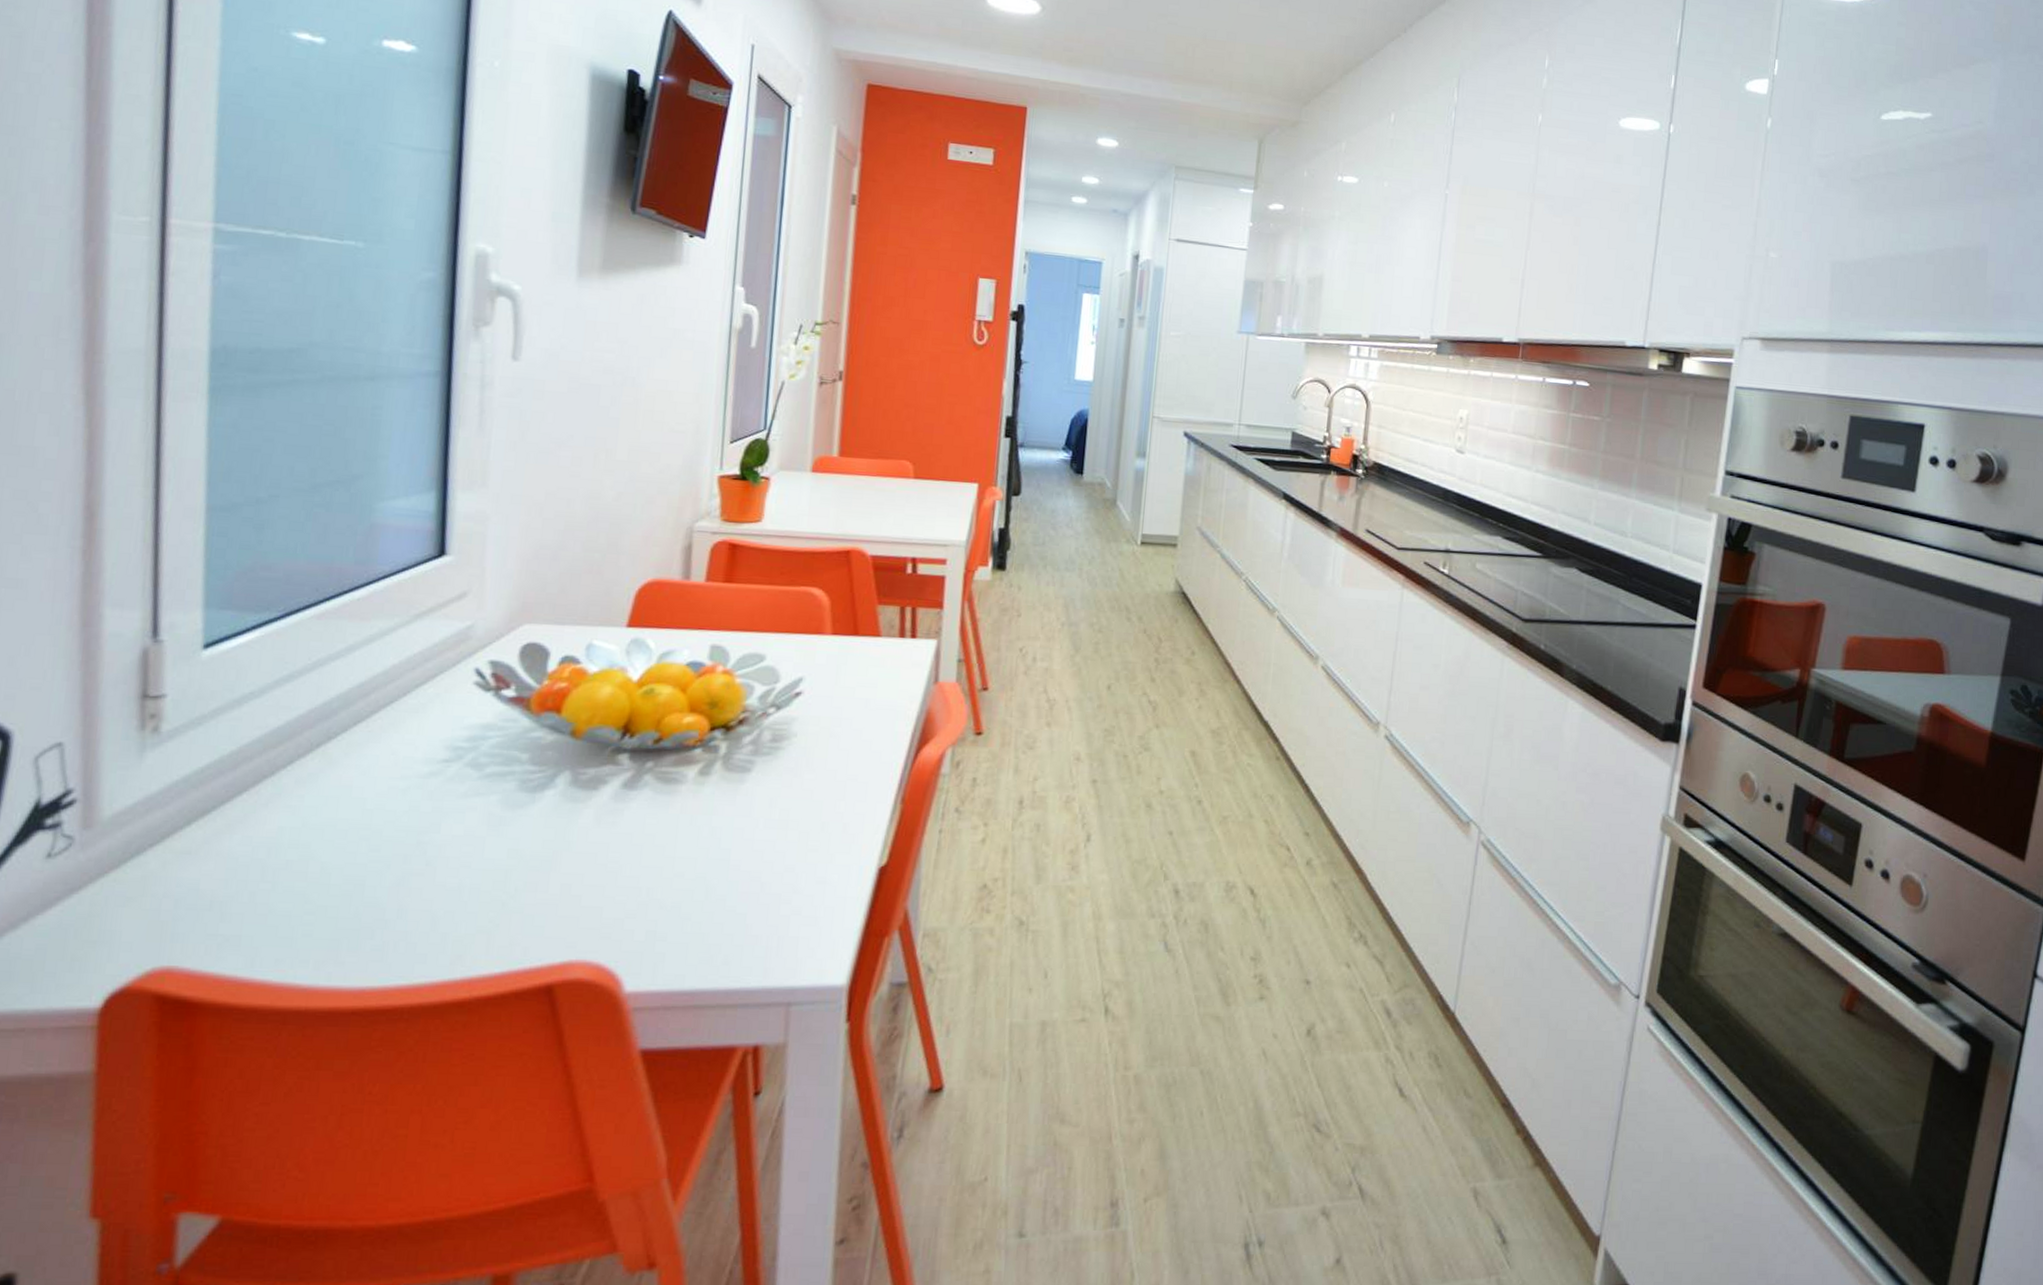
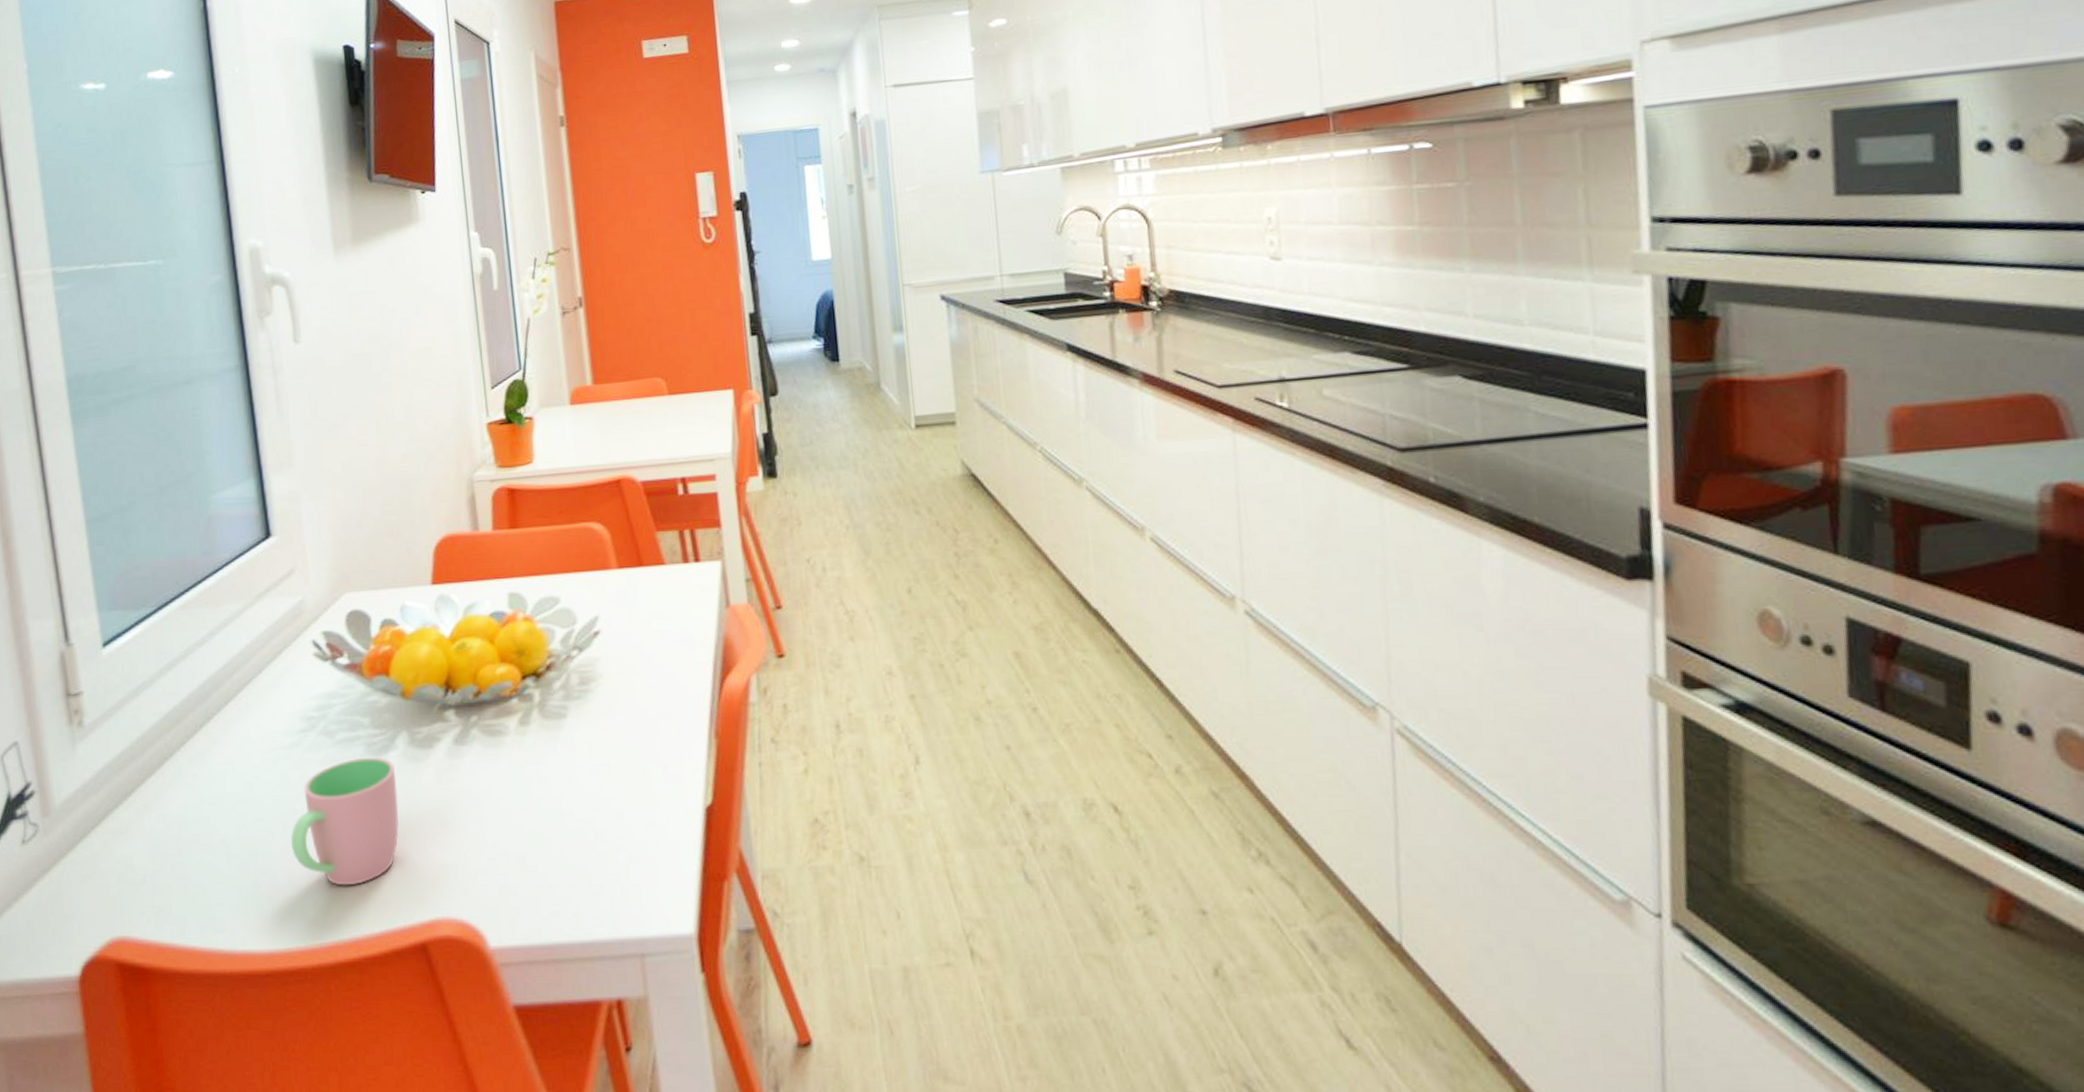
cup: none [409,793,549,924] -> present [291,757,400,886]

